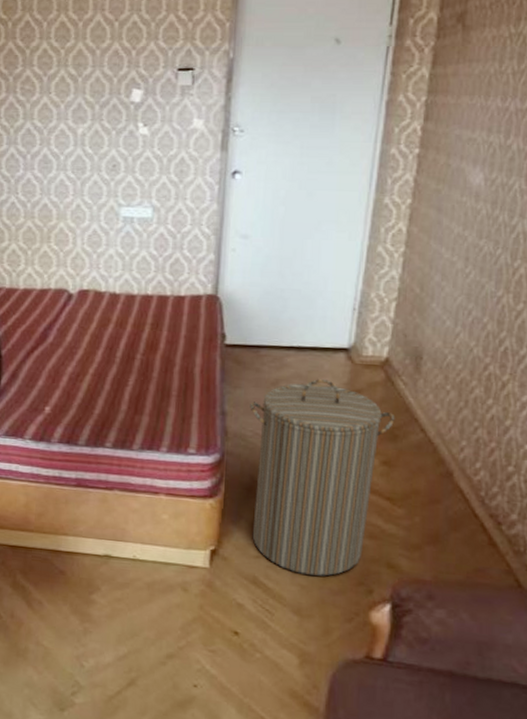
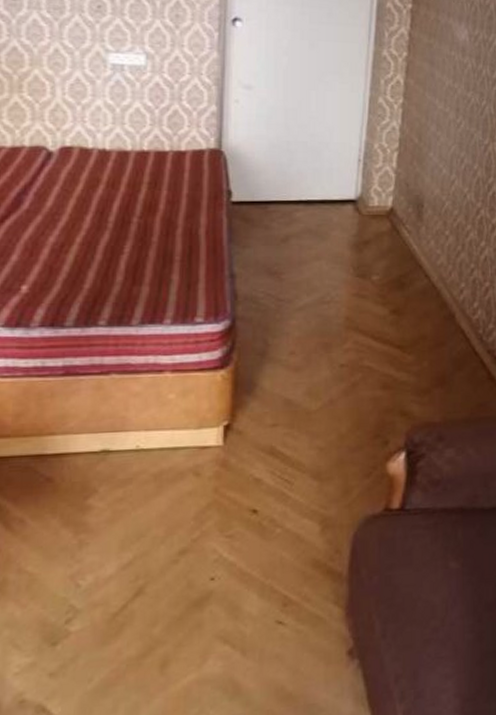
laundry hamper: present [250,379,395,576] -> none [260,233,402,436]

